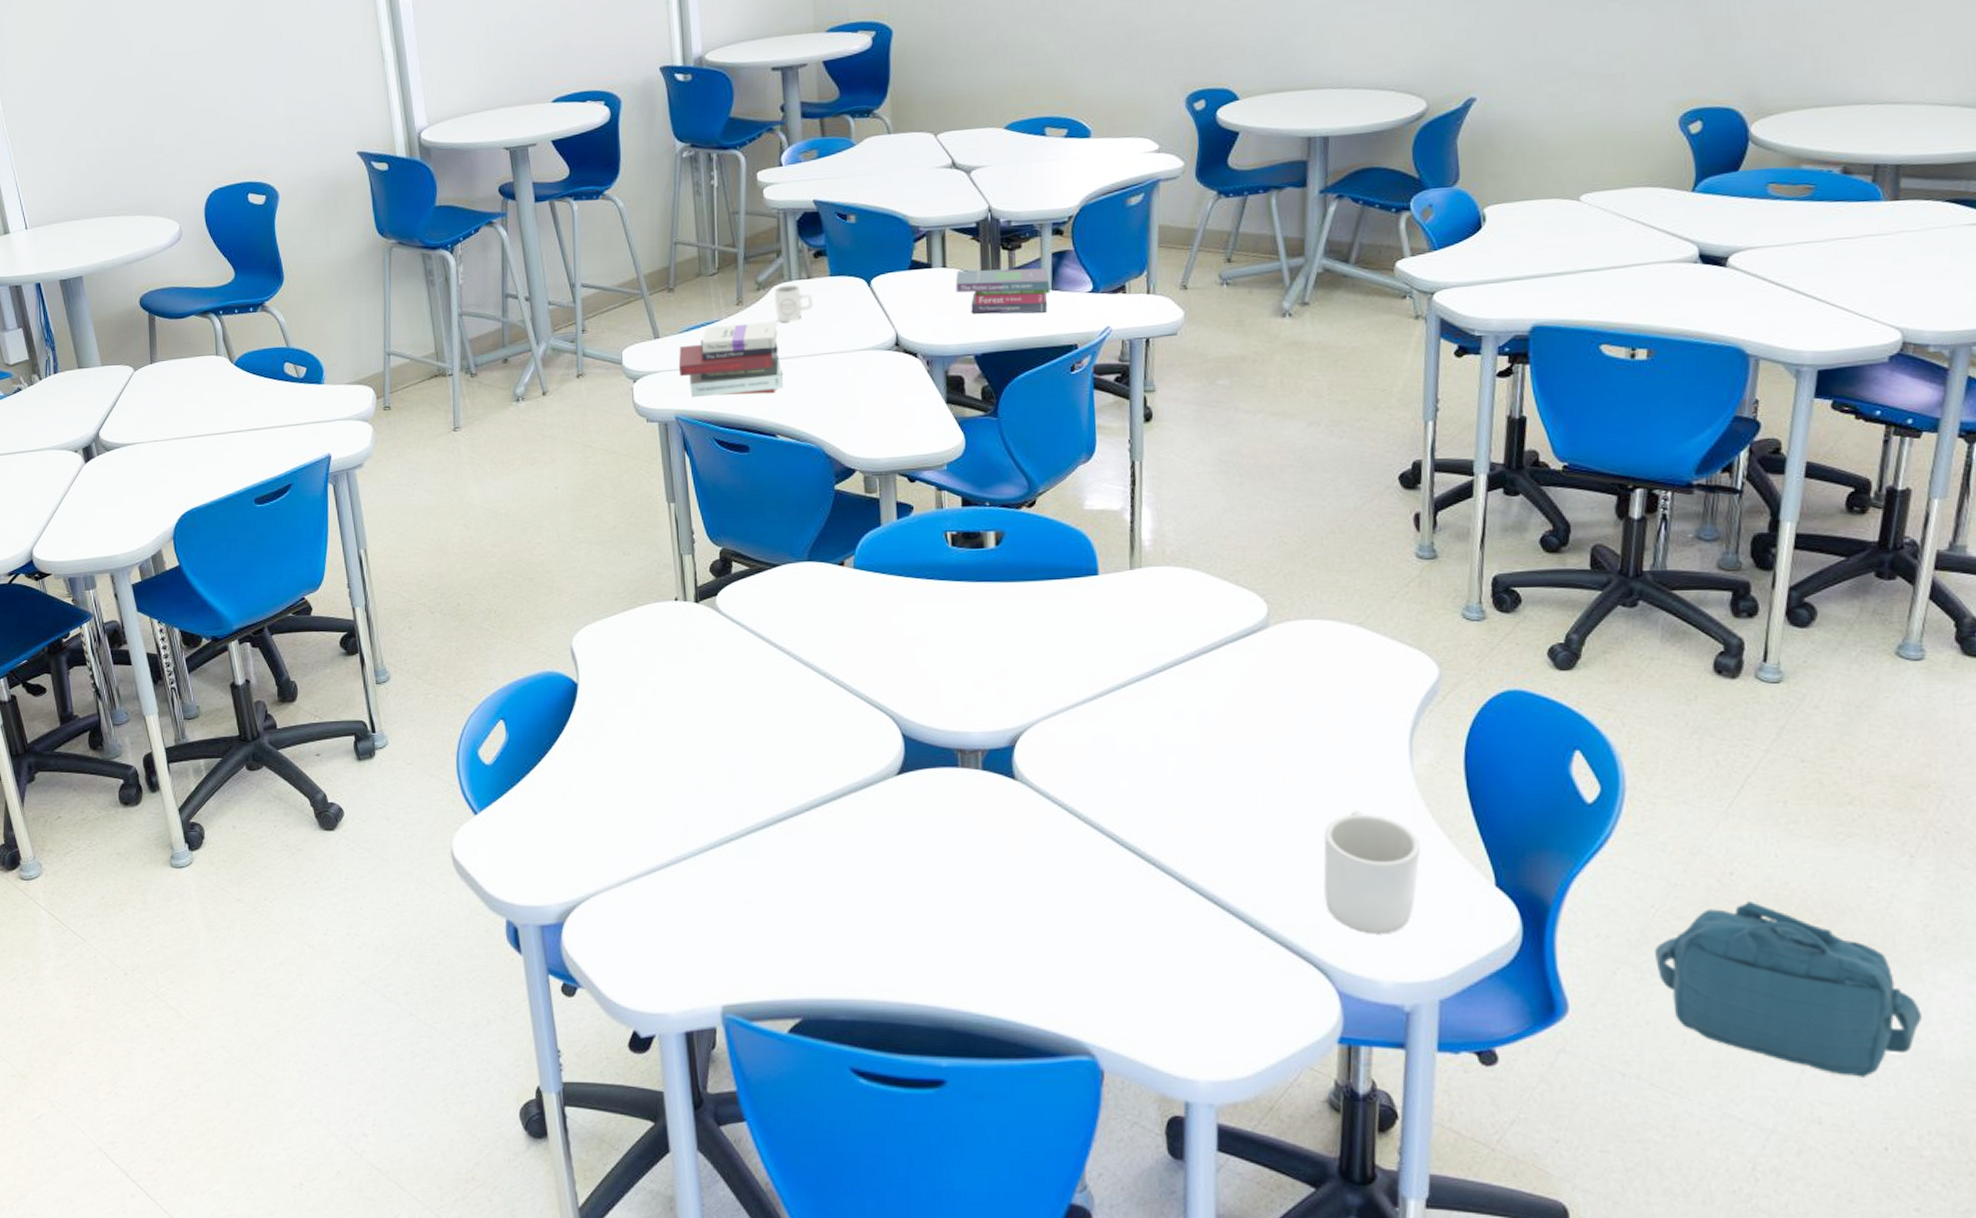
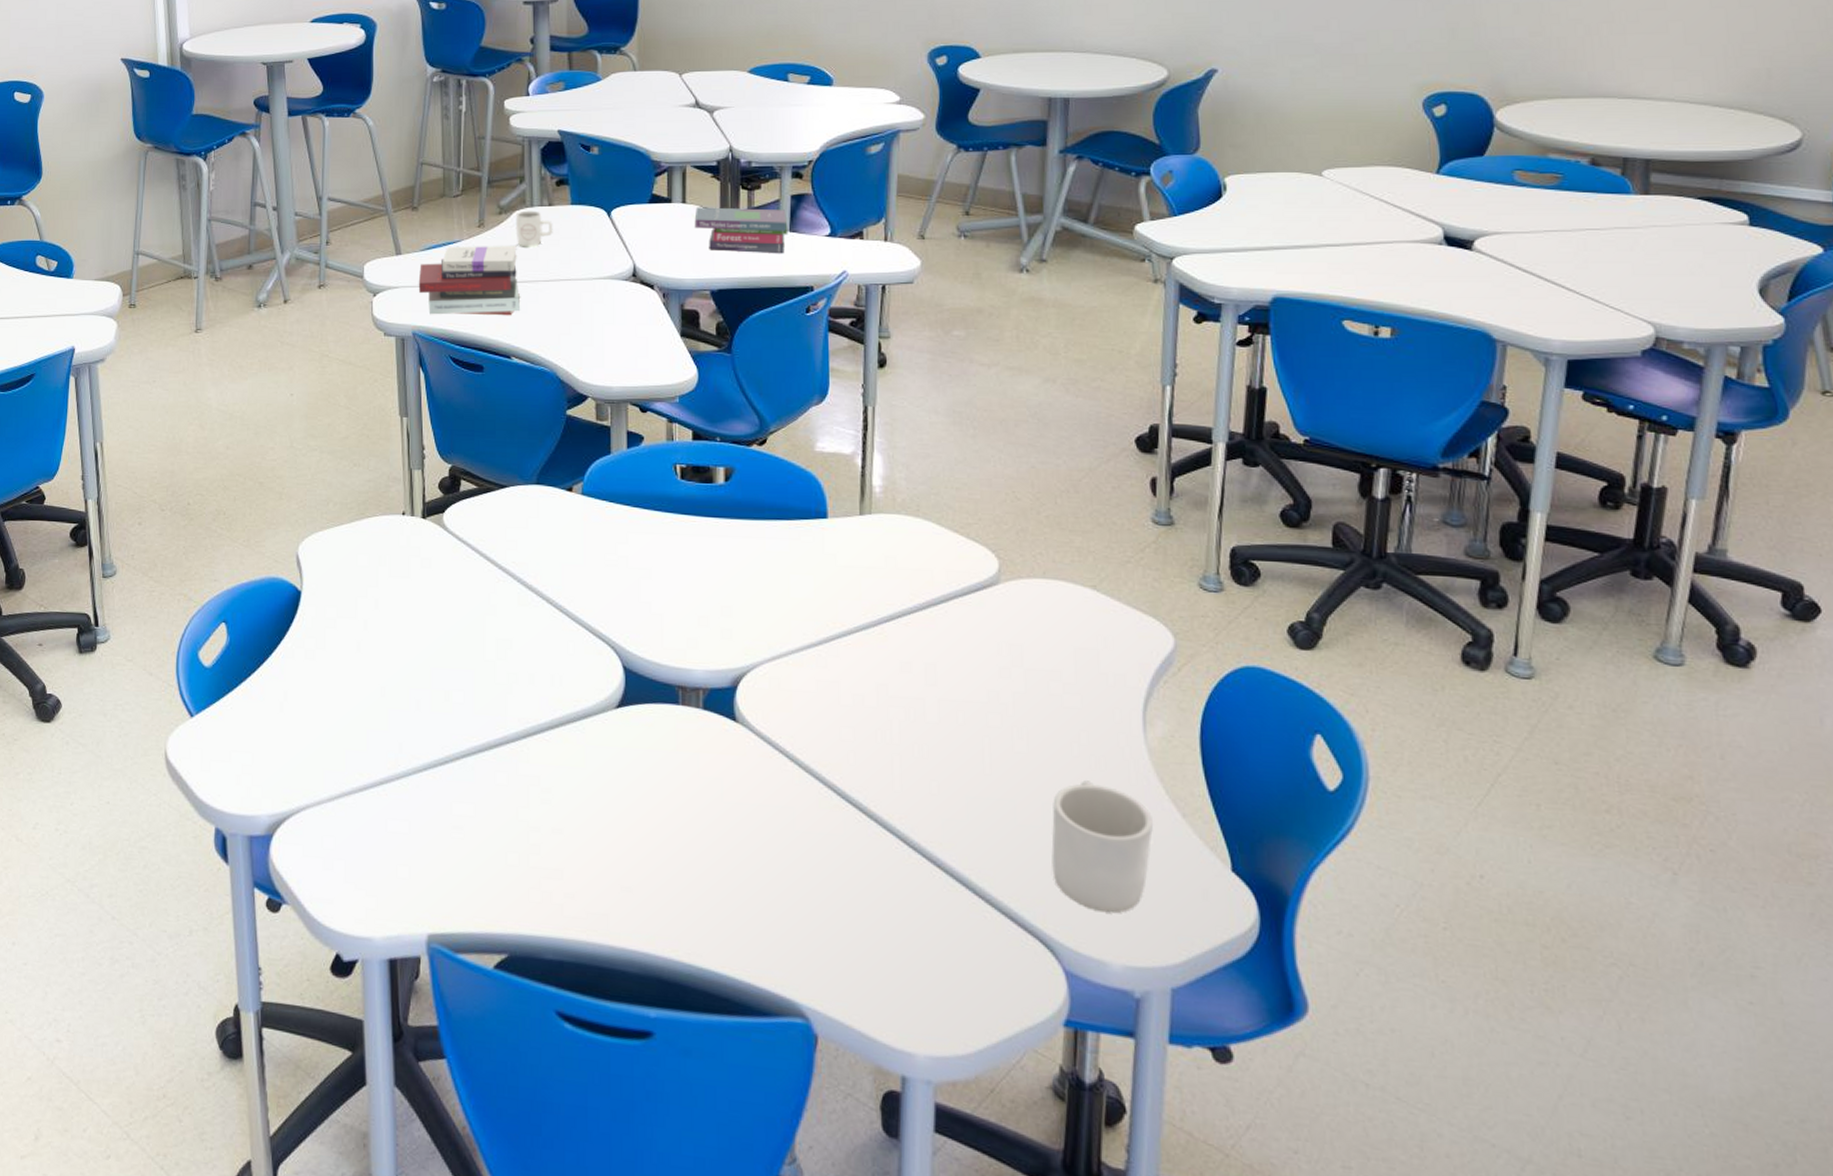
shoulder bag: present [1655,900,1922,1077] -> none [1400,907,1689,1110]

